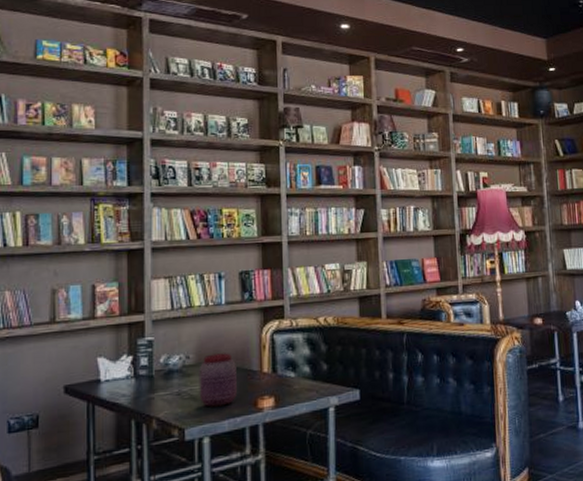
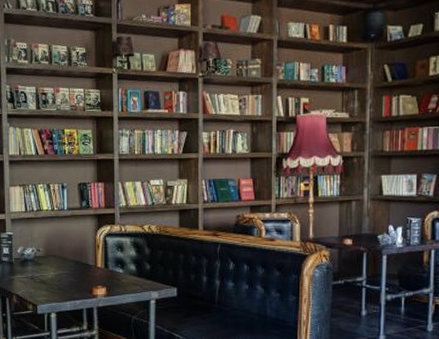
jar: present [199,353,238,407] -> none [47,249,77,291]

